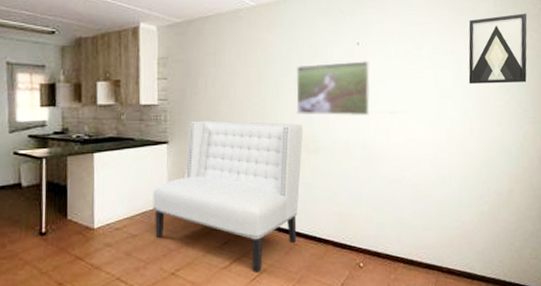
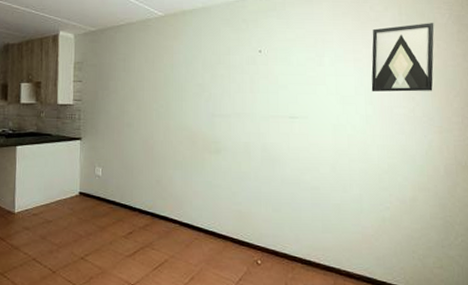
sofa: present [152,120,303,274] -> none [66,120,206,264]
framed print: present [296,60,370,116] -> none [200,67,271,120]

